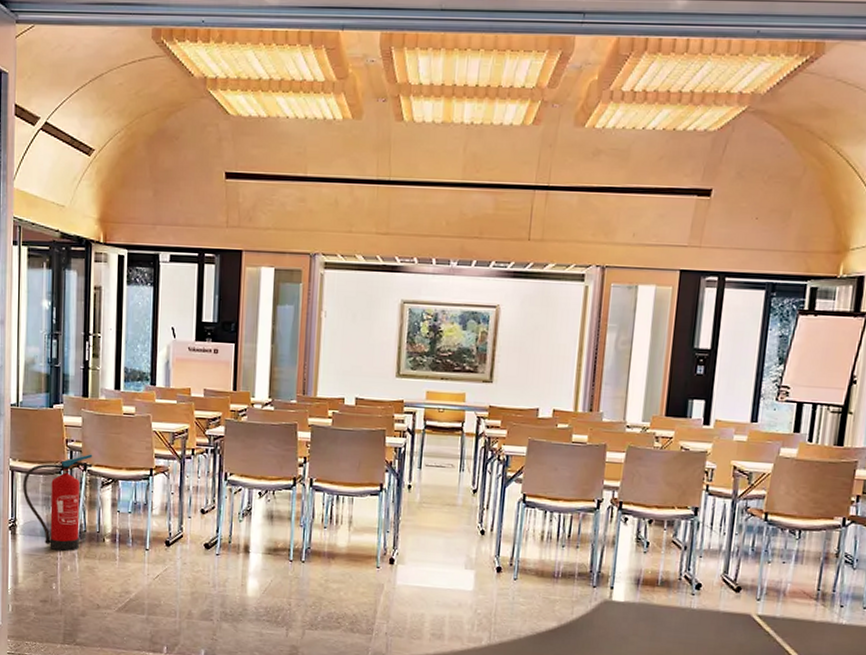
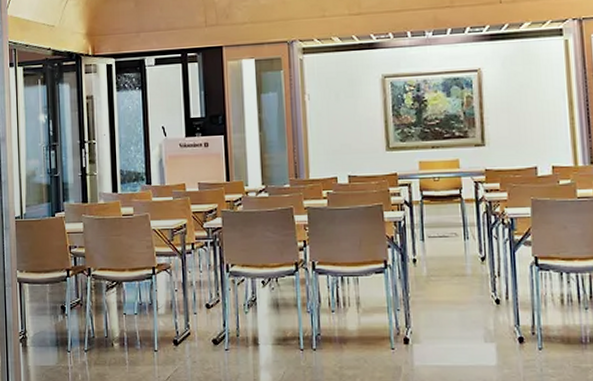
fire extinguisher: present [23,454,93,551] -> none [31,258,97,360]

